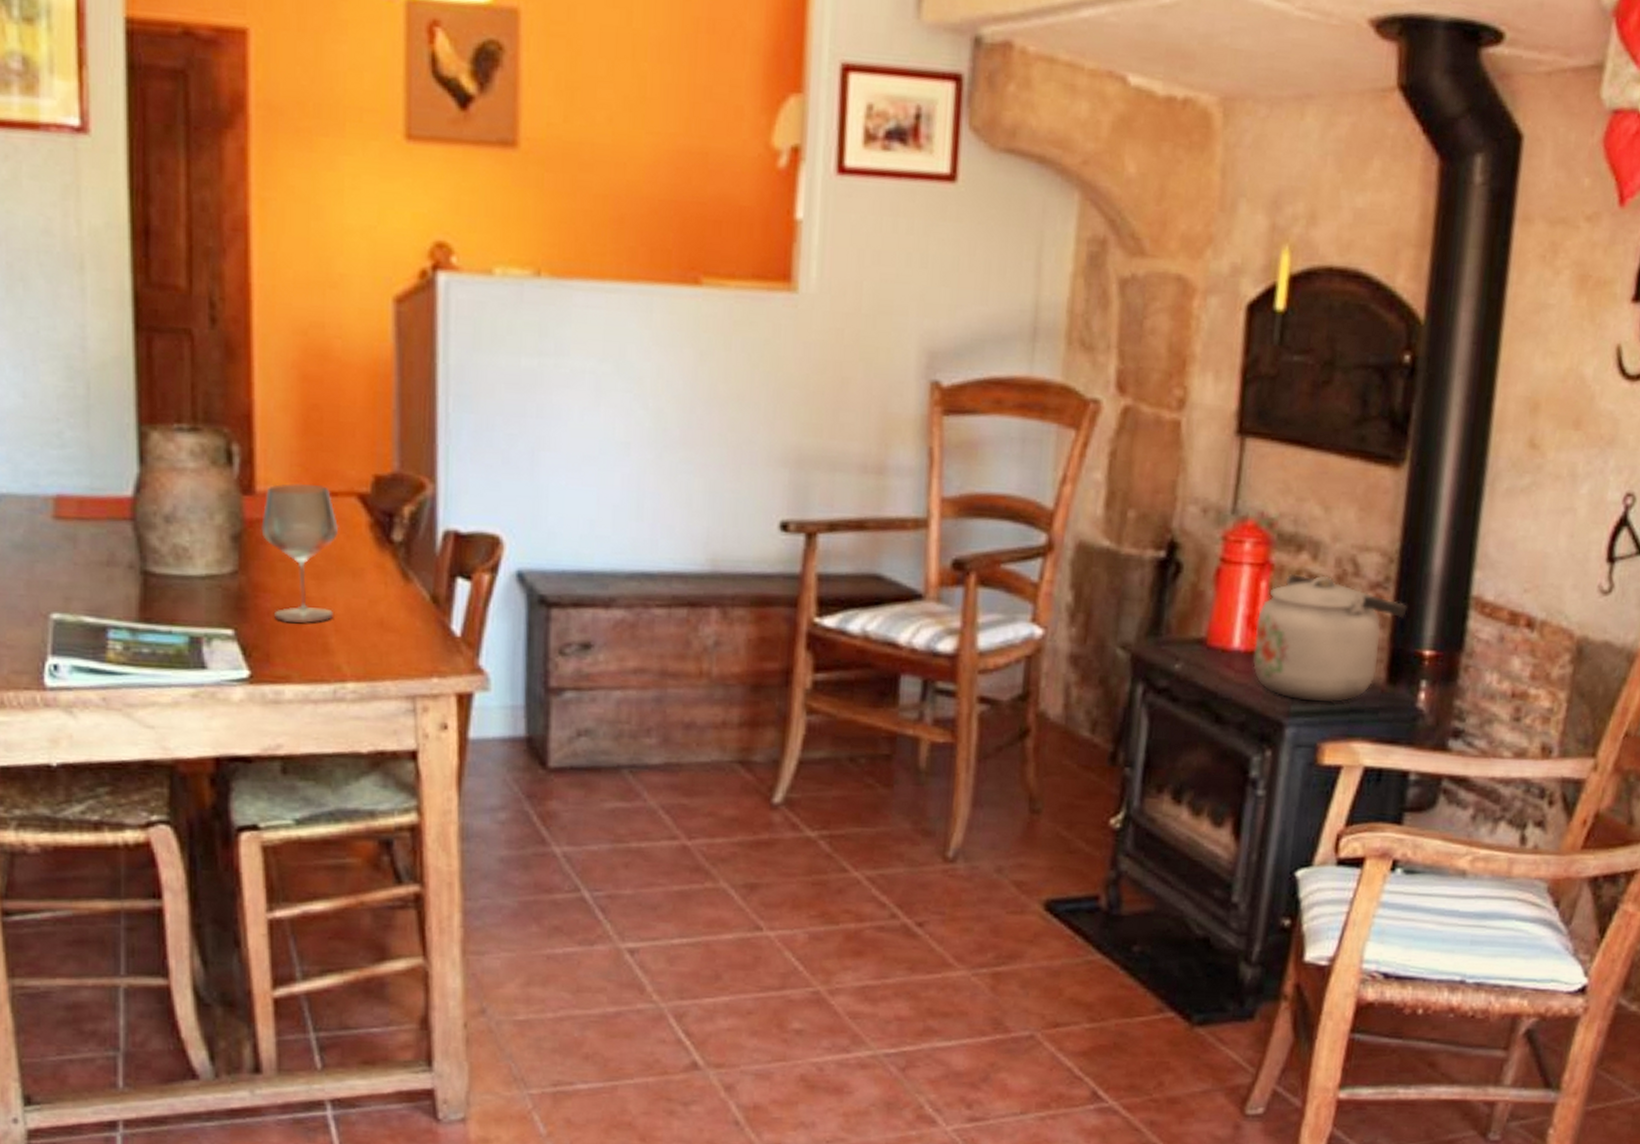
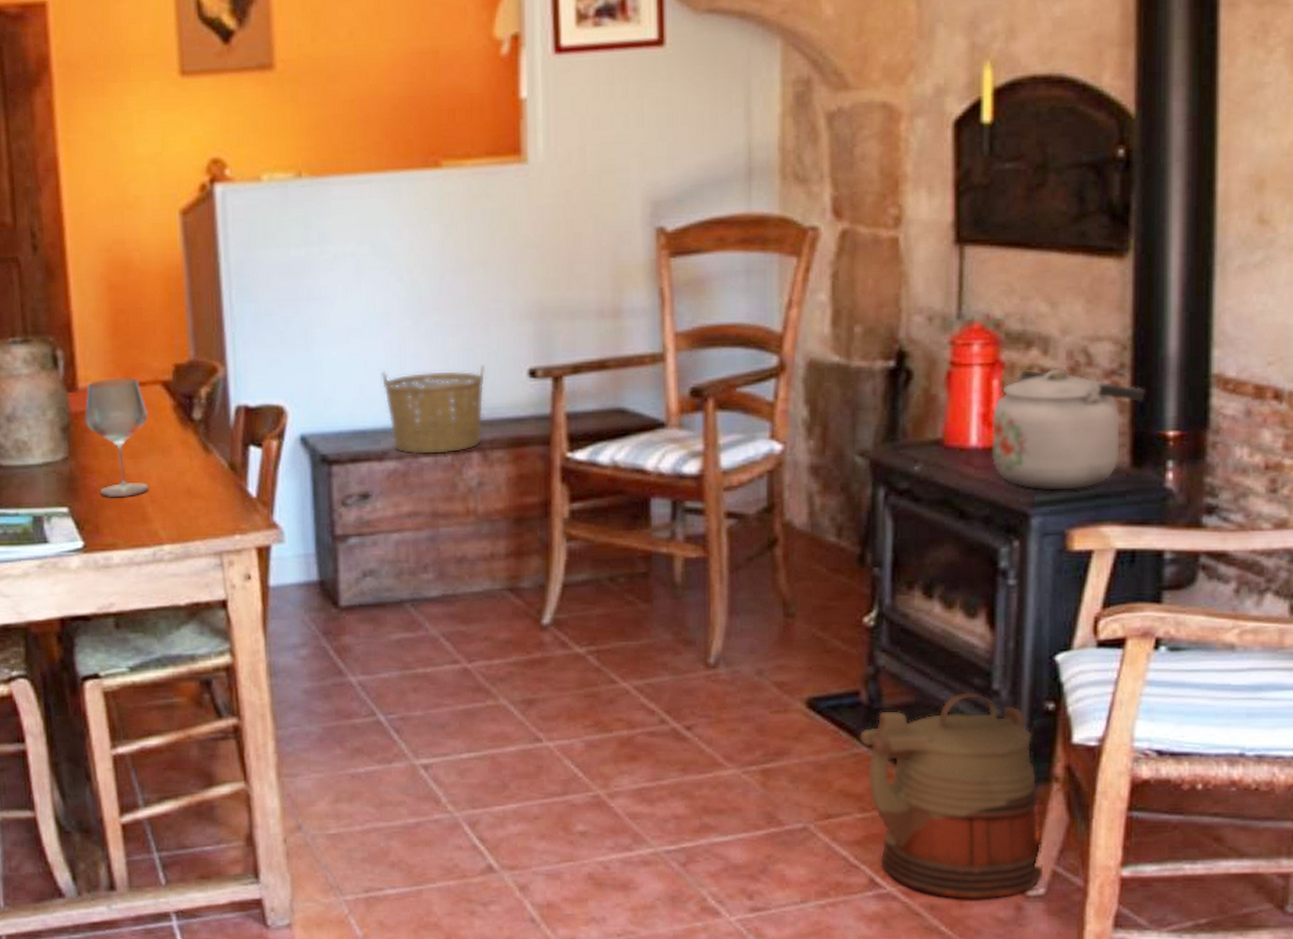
basket: none [614,507,733,607] -> present [381,365,486,455]
wooden bucket: none [1095,903,1266,1118] -> present [860,692,1044,900]

